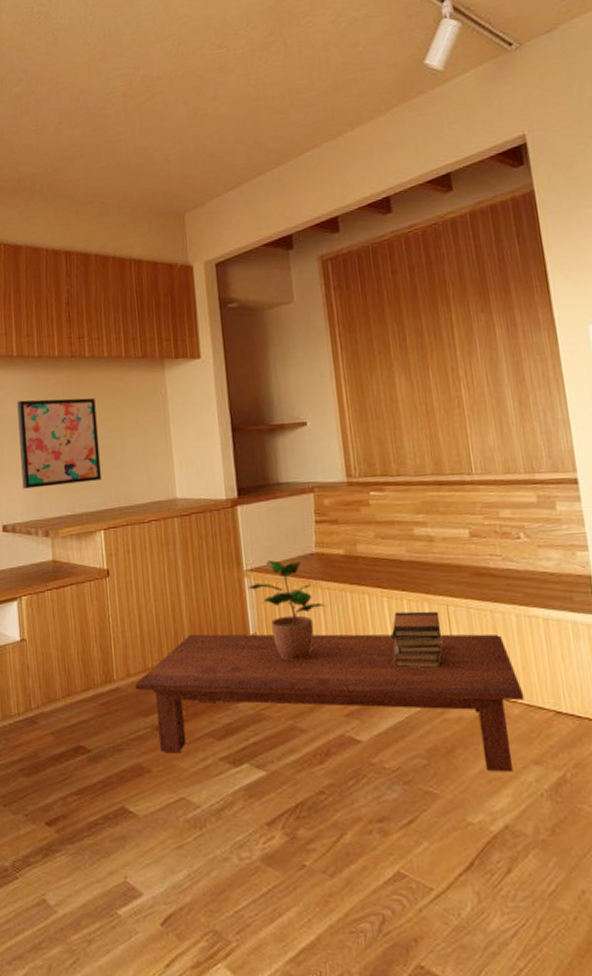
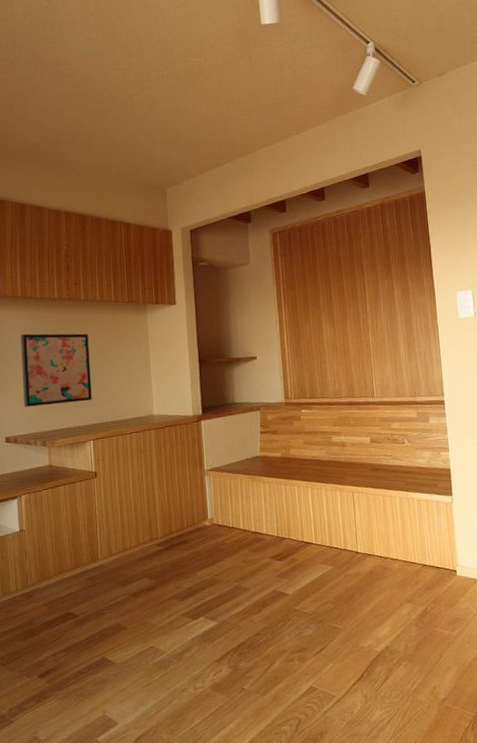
coffee table: present [134,633,525,772] -> none [115,512,403,613]
potted plant: present [247,560,327,661] -> none [207,462,267,538]
book stack: present [390,611,443,669] -> none [311,497,349,539]

